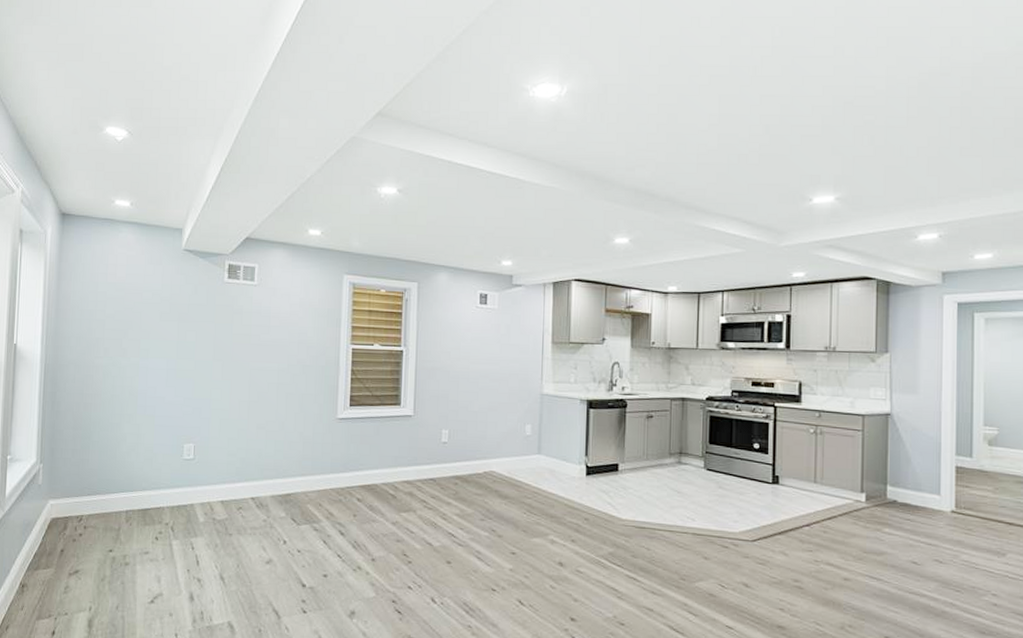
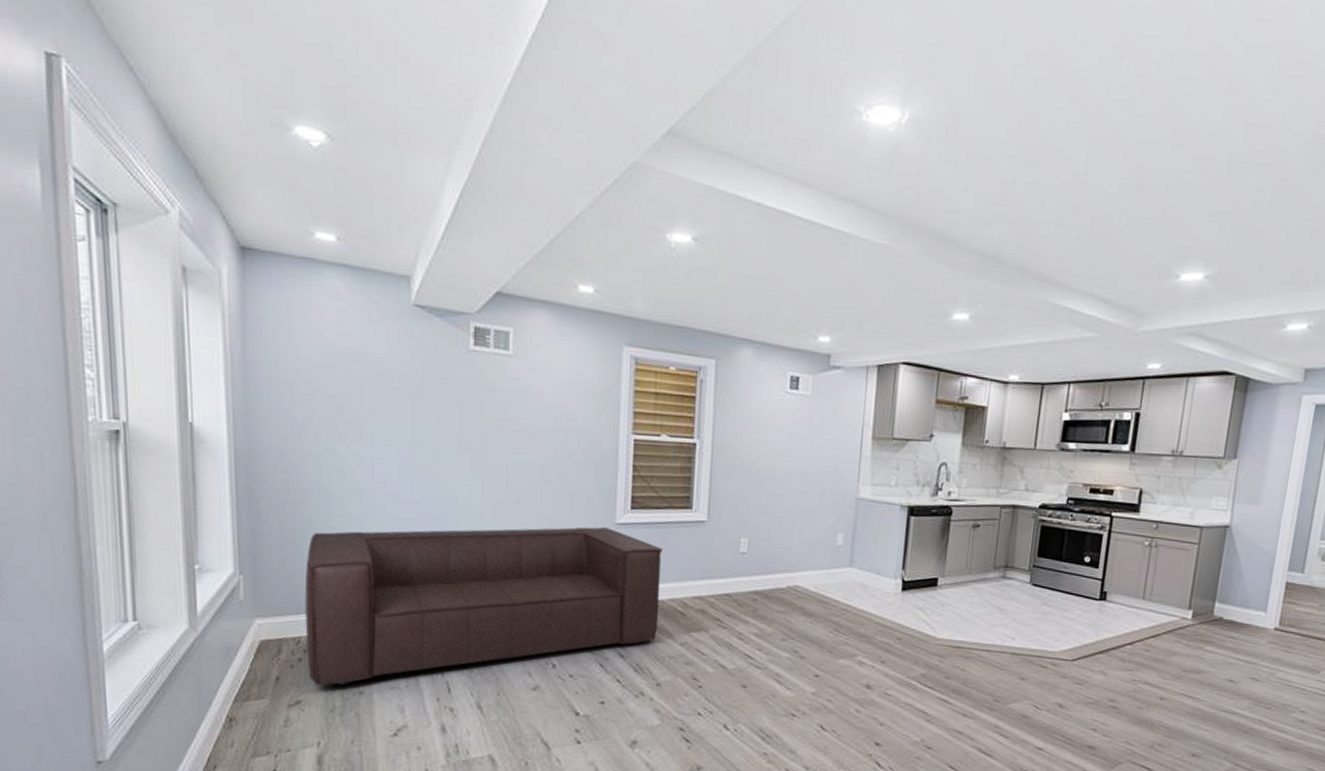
sofa: none [86,421,376,558] -> present [304,526,662,686]

